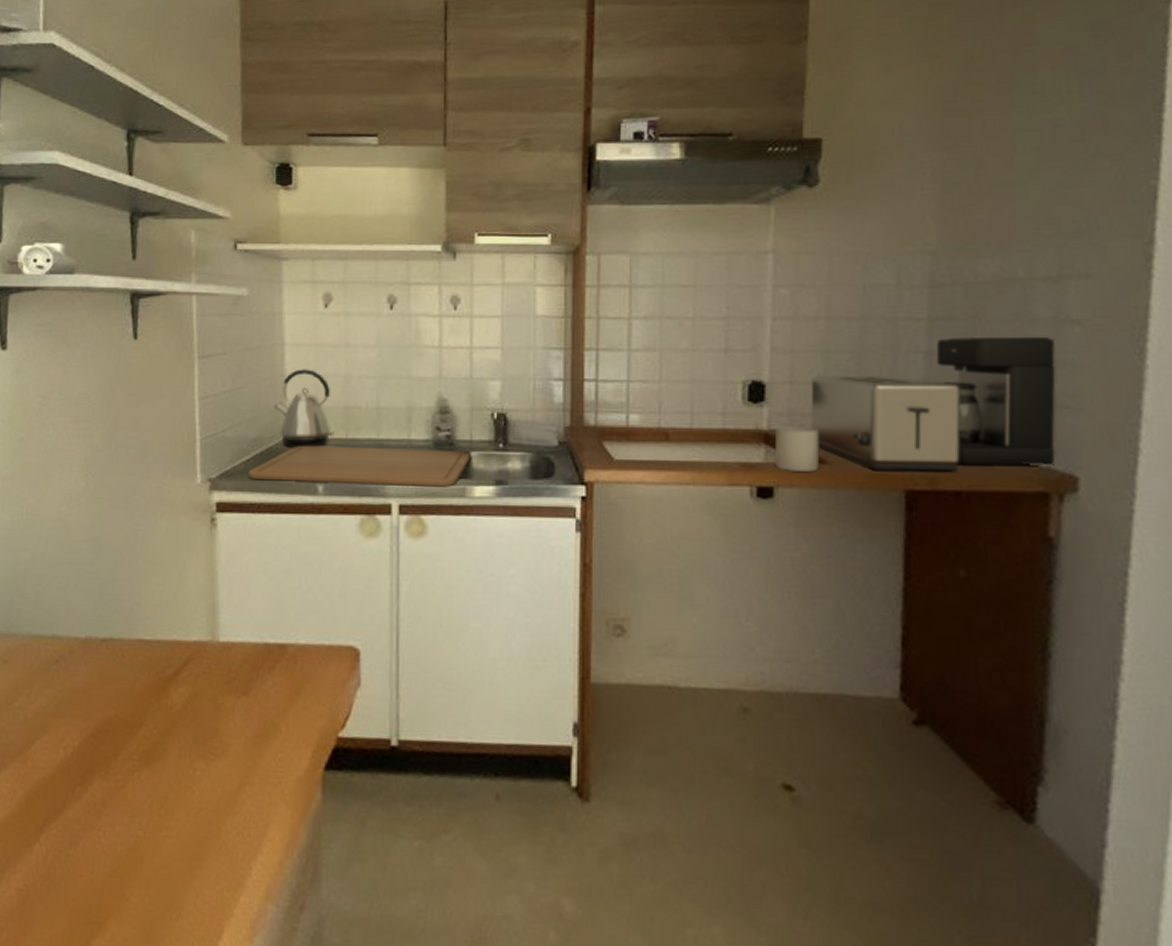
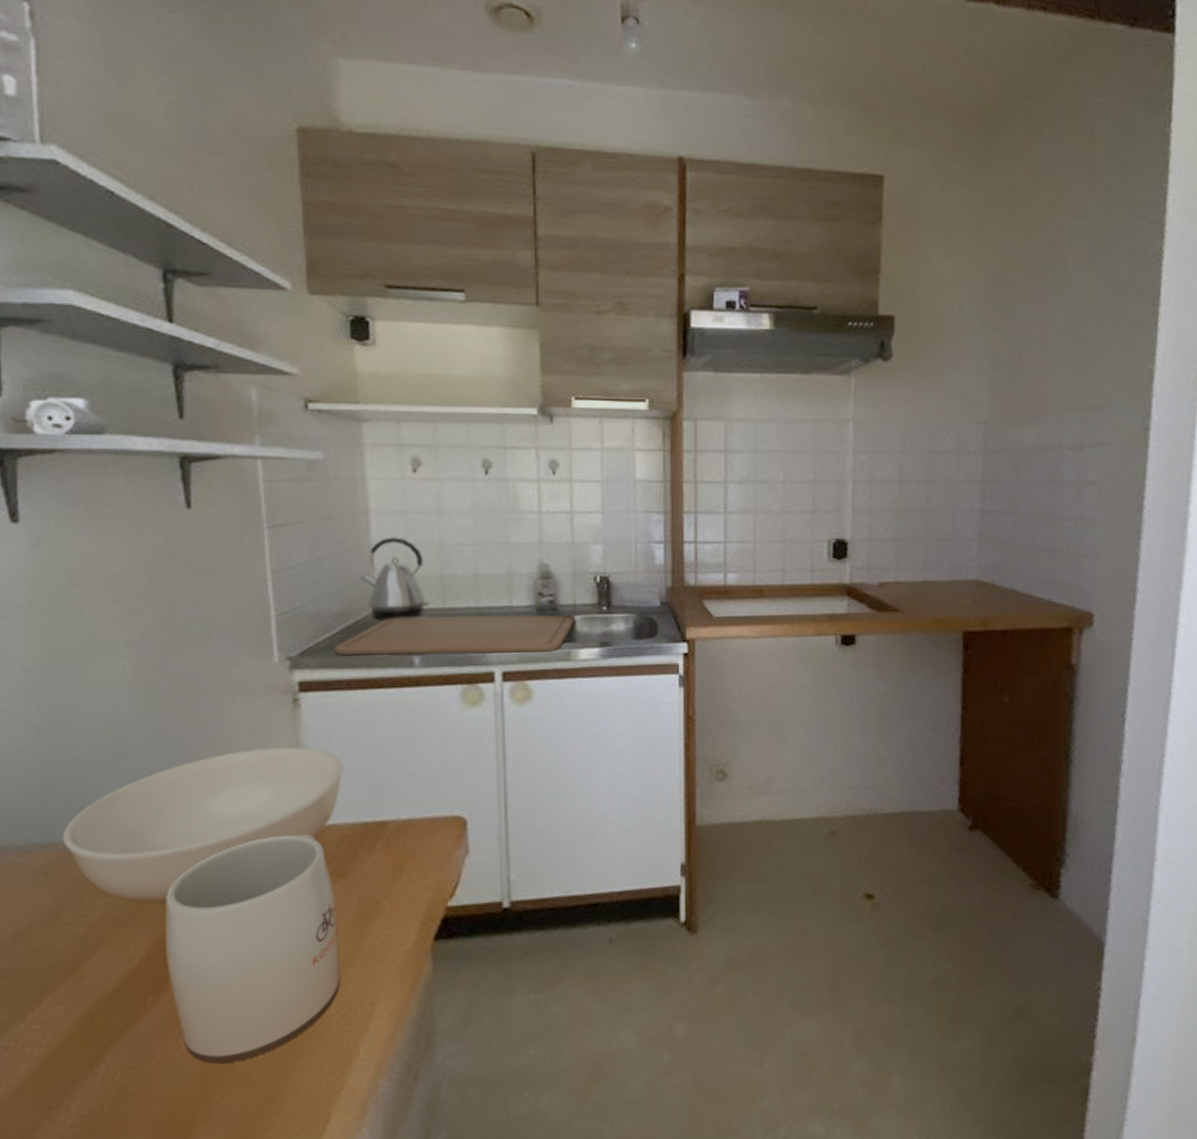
bowl: none [20,562,251,701] -> present [62,746,343,904]
mug: none [93,647,240,863] -> present [164,833,341,1064]
mug: present [774,425,820,473] -> none [855,579,894,621]
toaster: present [811,376,961,472] -> none [886,533,1007,615]
coffee maker: present [936,336,1055,466] -> none [987,496,1078,608]

